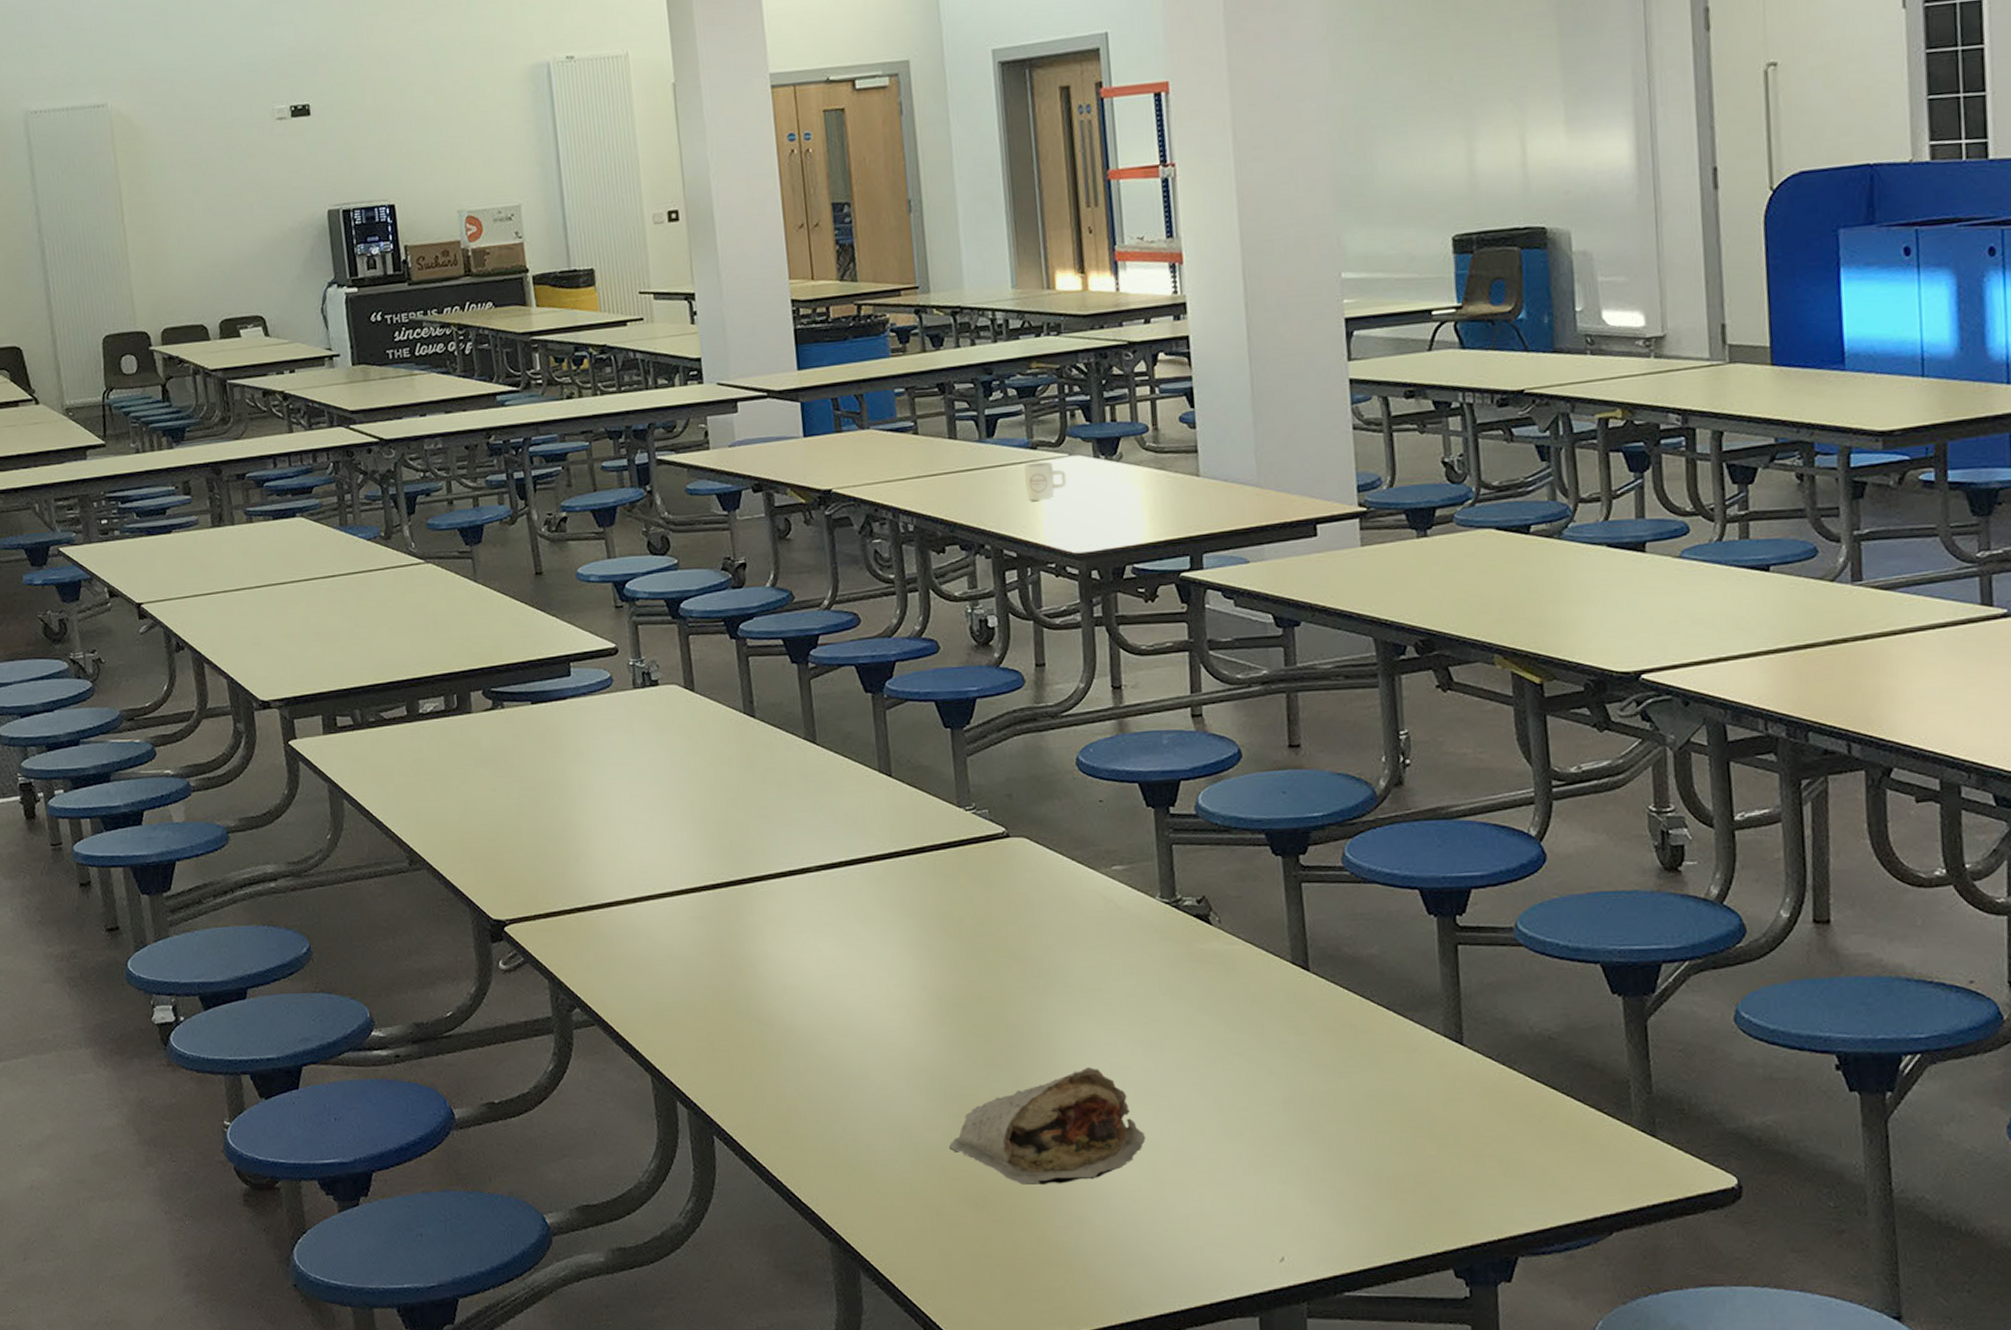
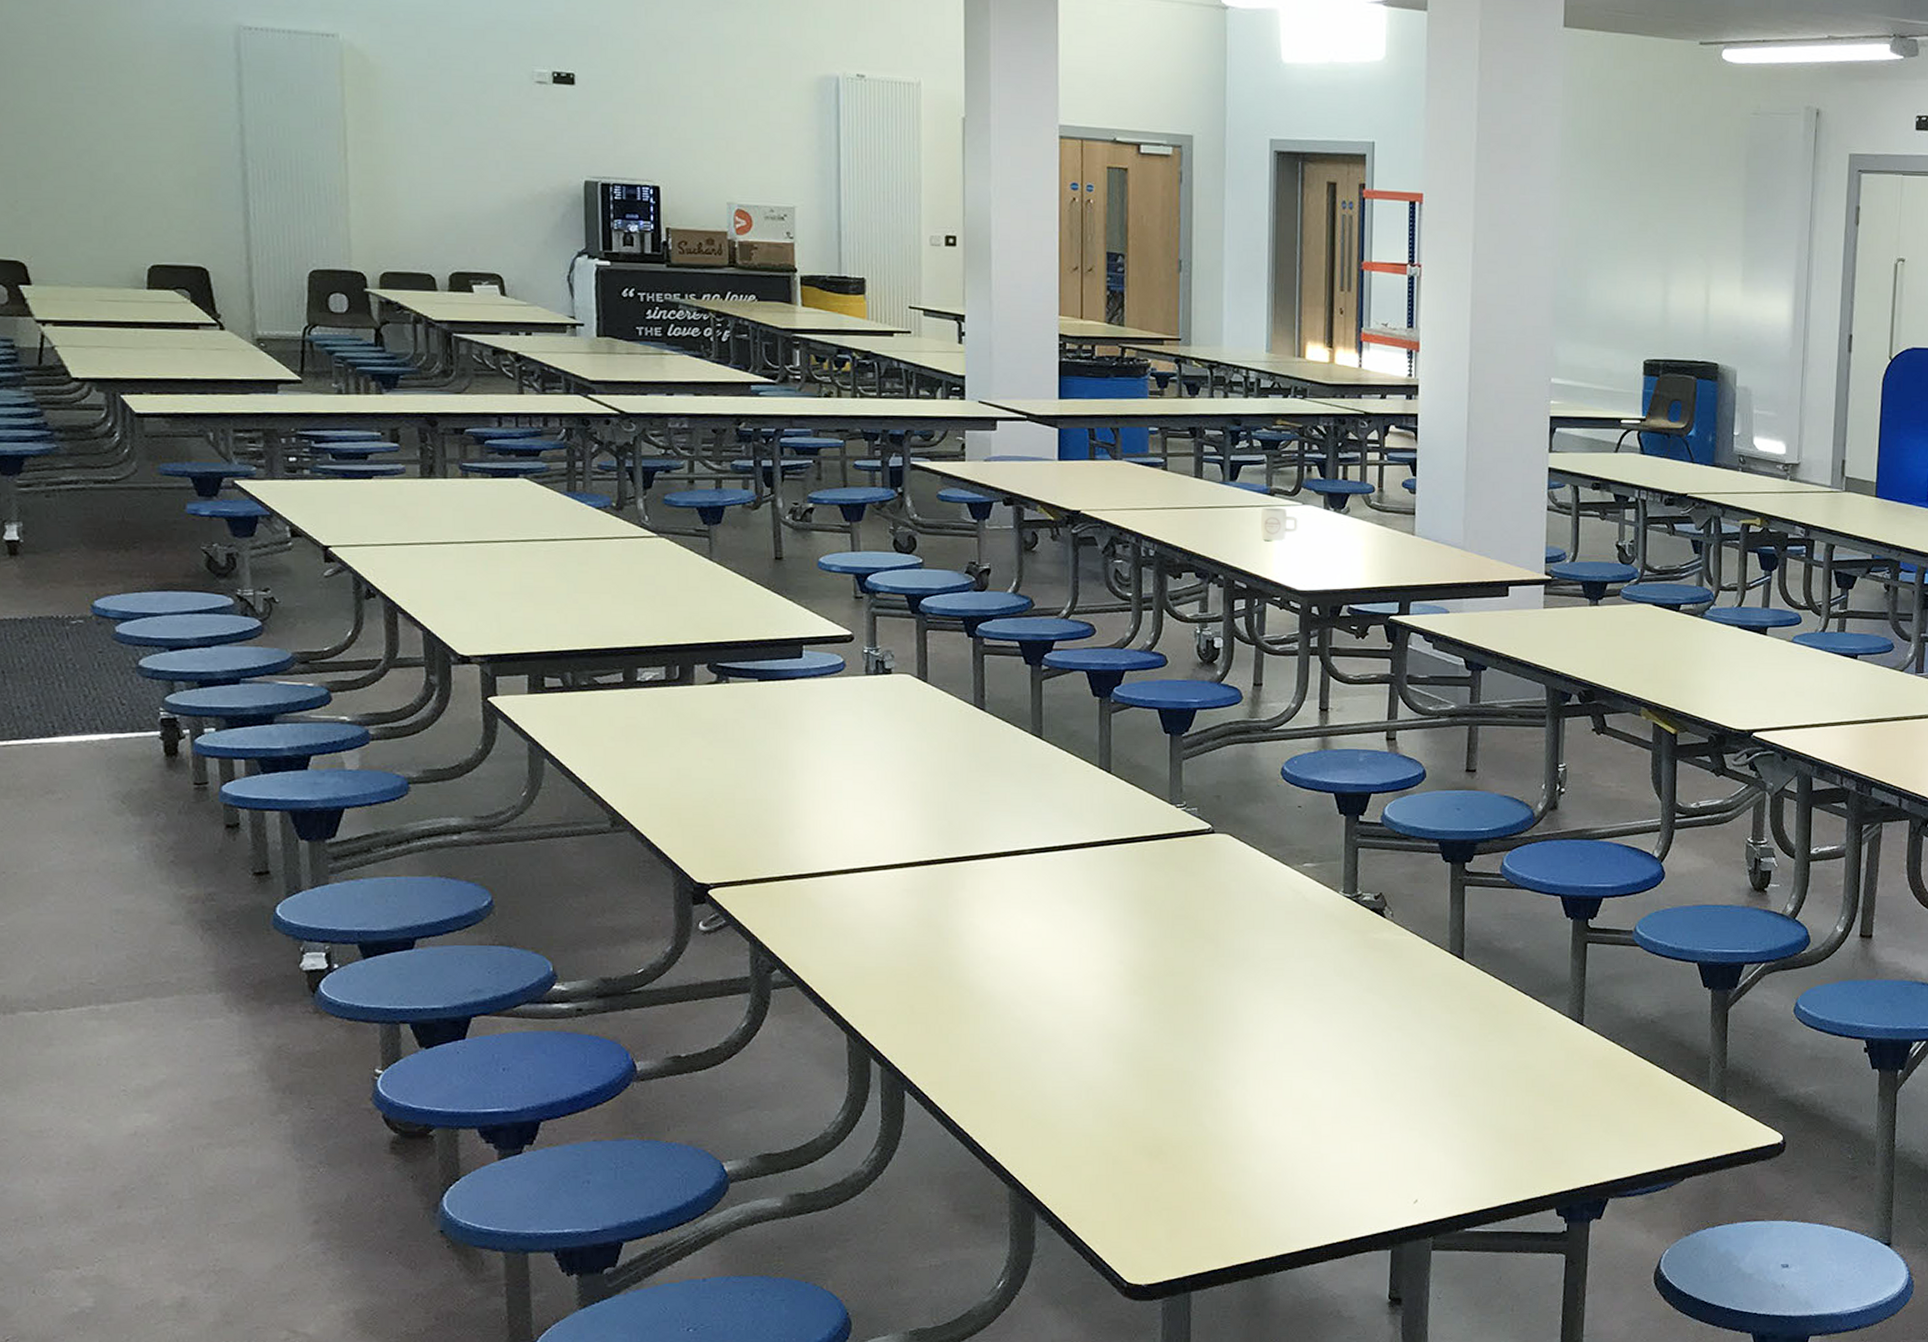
sandwich: present [949,1068,1146,1186] -> none [1131,1037,1309,1138]

